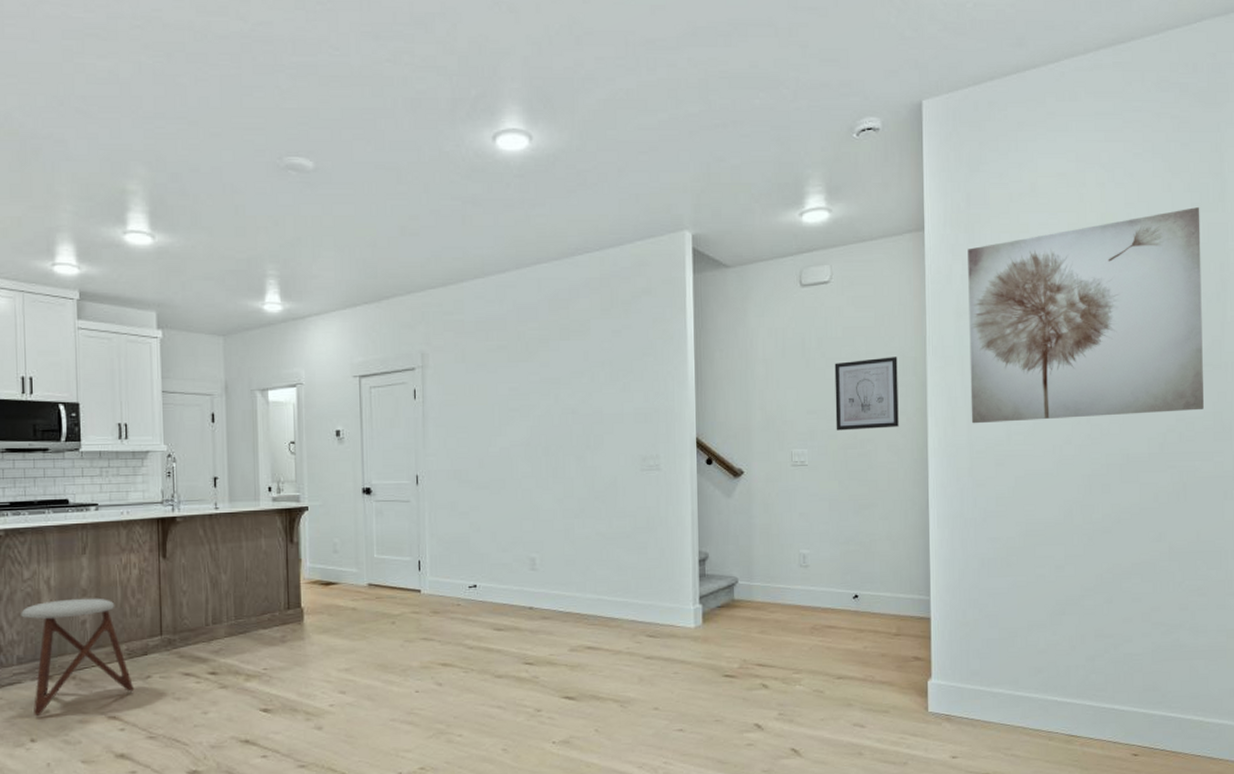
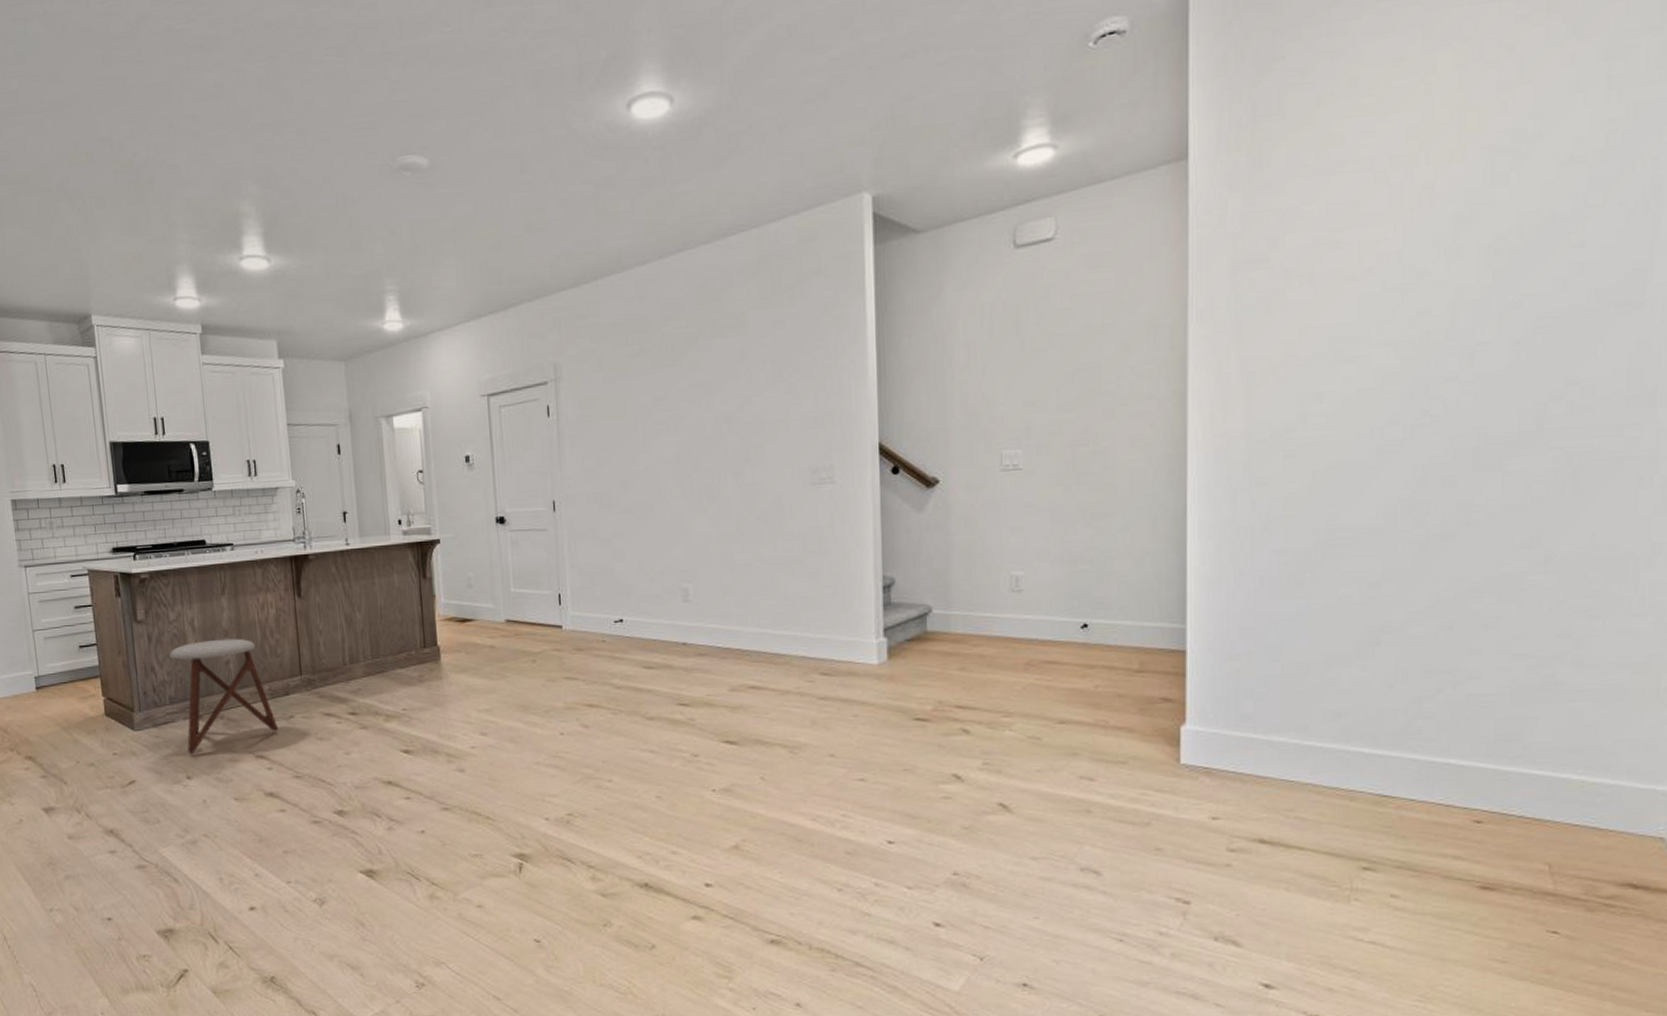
wall art: present [834,357,899,431] -> none [1059,327,1147,425]
wall art: present [968,207,1204,424] -> none [1250,81,1623,406]

